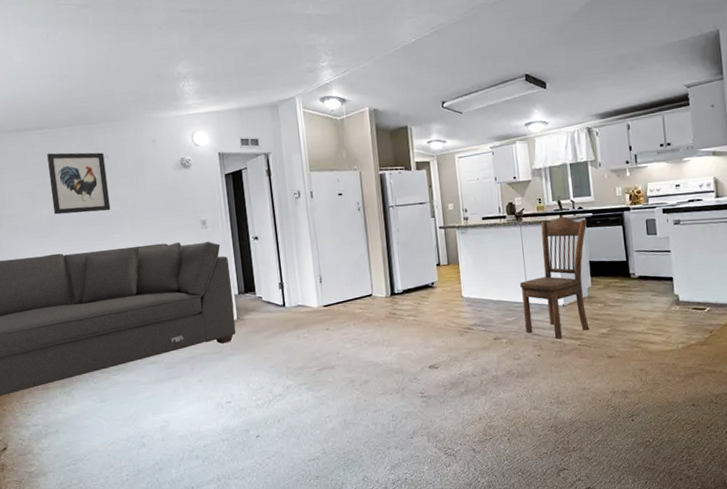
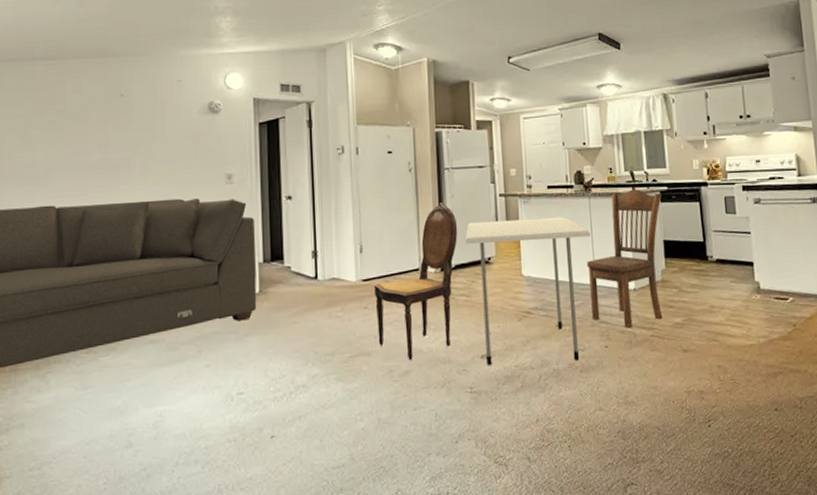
wall art: present [47,152,111,215] -> none [49,87,120,159]
dining chair: none [333,236,404,372] -> present [373,202,457,360]
dining table: none [410,244,523,374] -> present [465,217,591,365]

